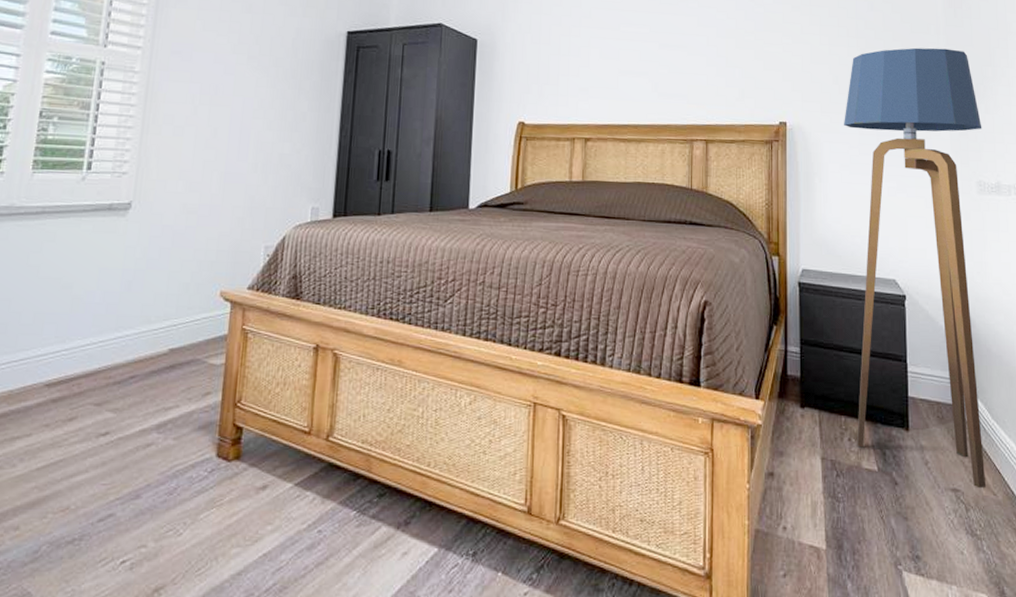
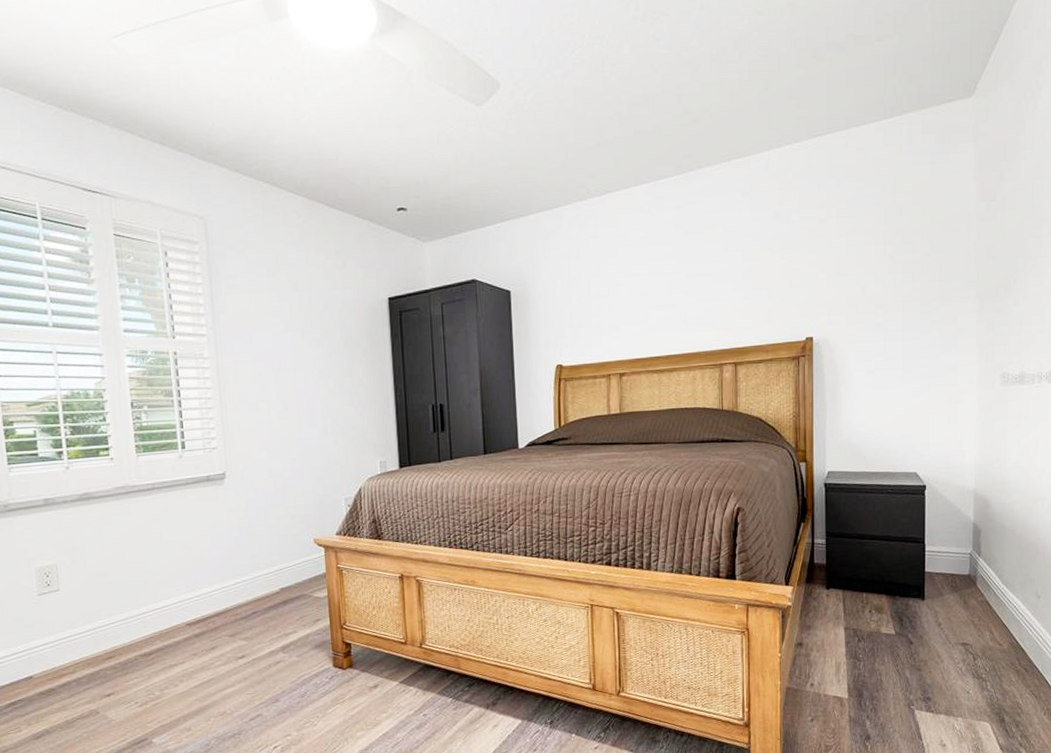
floor lamp: present [844,47,987,489] -> none [870,244,1010,641]

